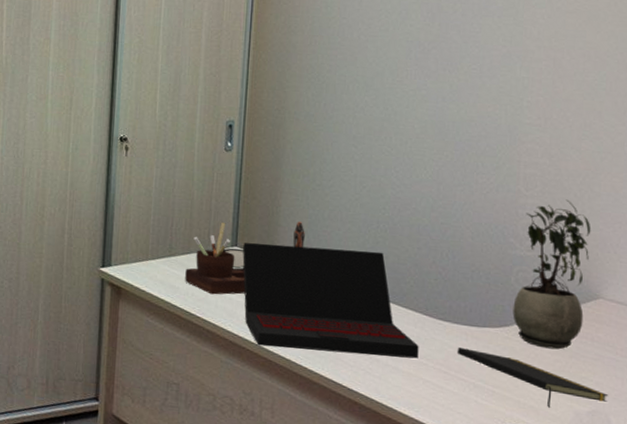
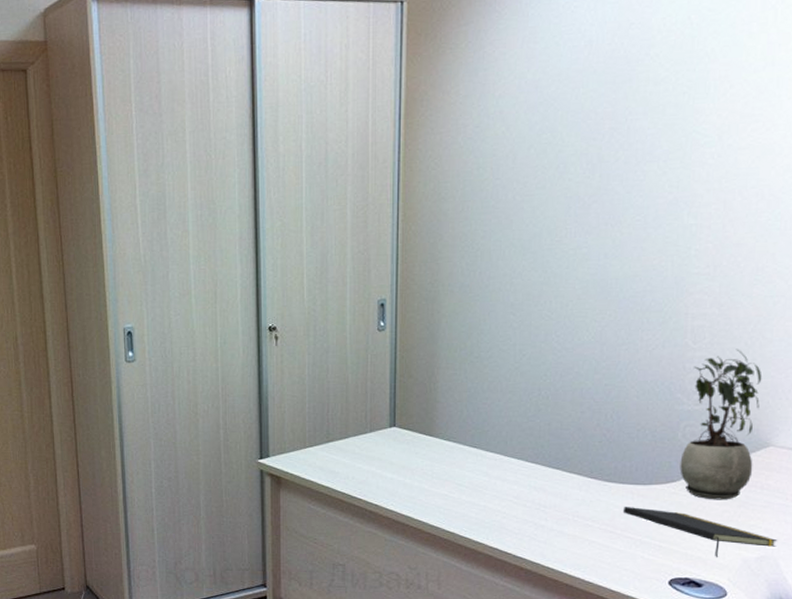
desk organizer: present [185,221,305,295] -> none [344,396,464,476]
laptop: present [242,243,419,359] -> none [400,419,584,522]

